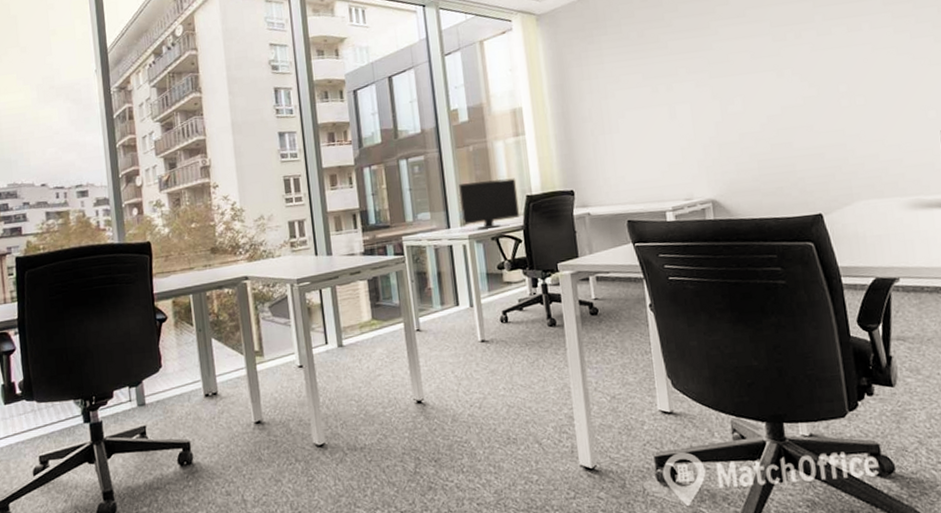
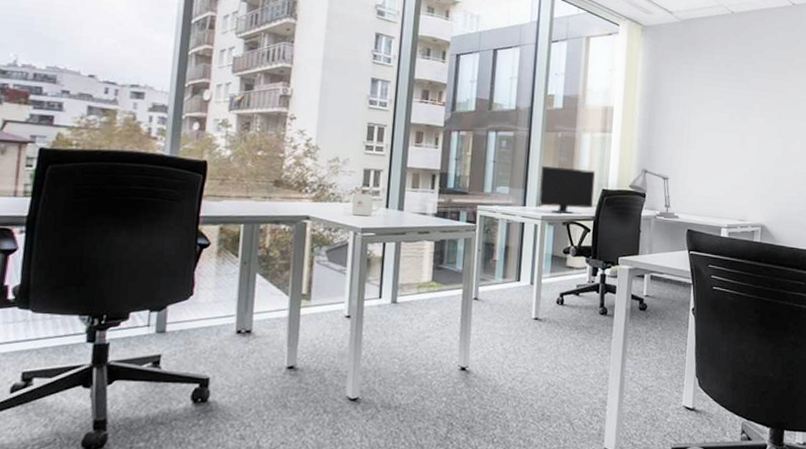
mug: none [283,244,310,268] -> present [351,193,381,217]
desk lamp: none [553,164,616,214] -> present [628,167,679,219]

